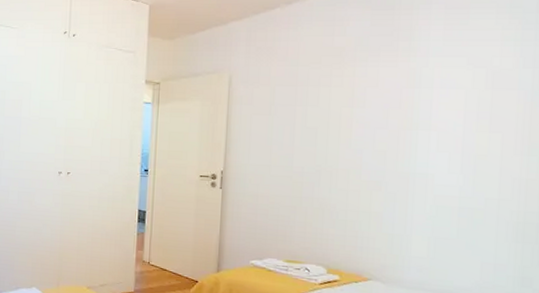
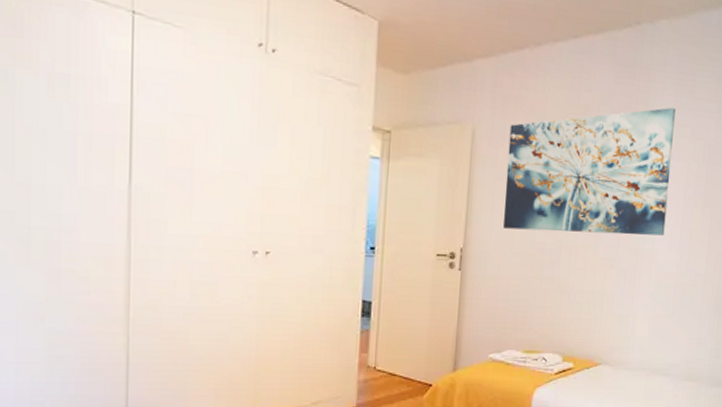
wall art: none [260,40,446,160] -> present [503,107,676,236]

